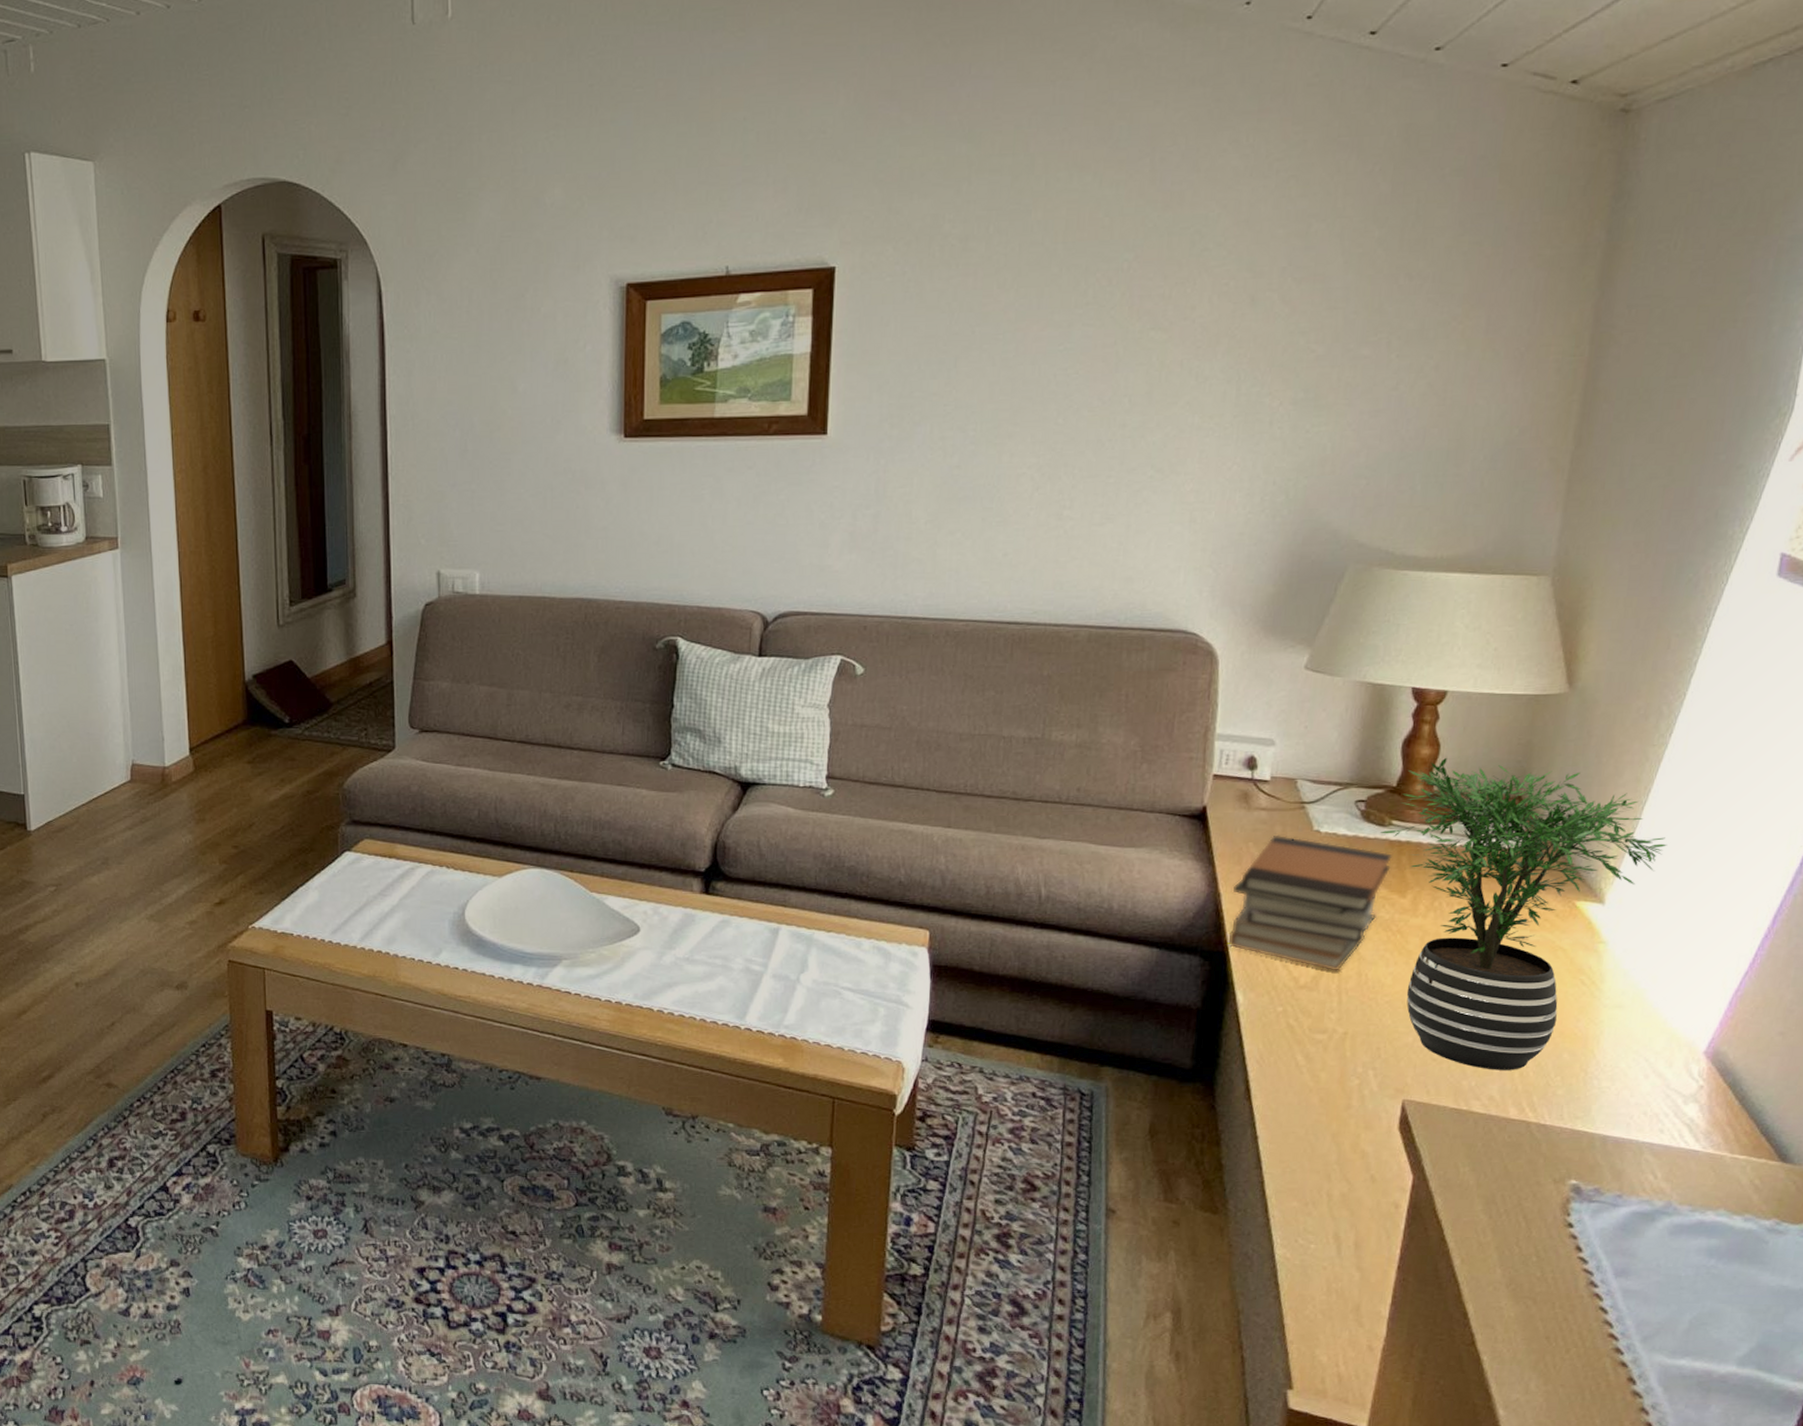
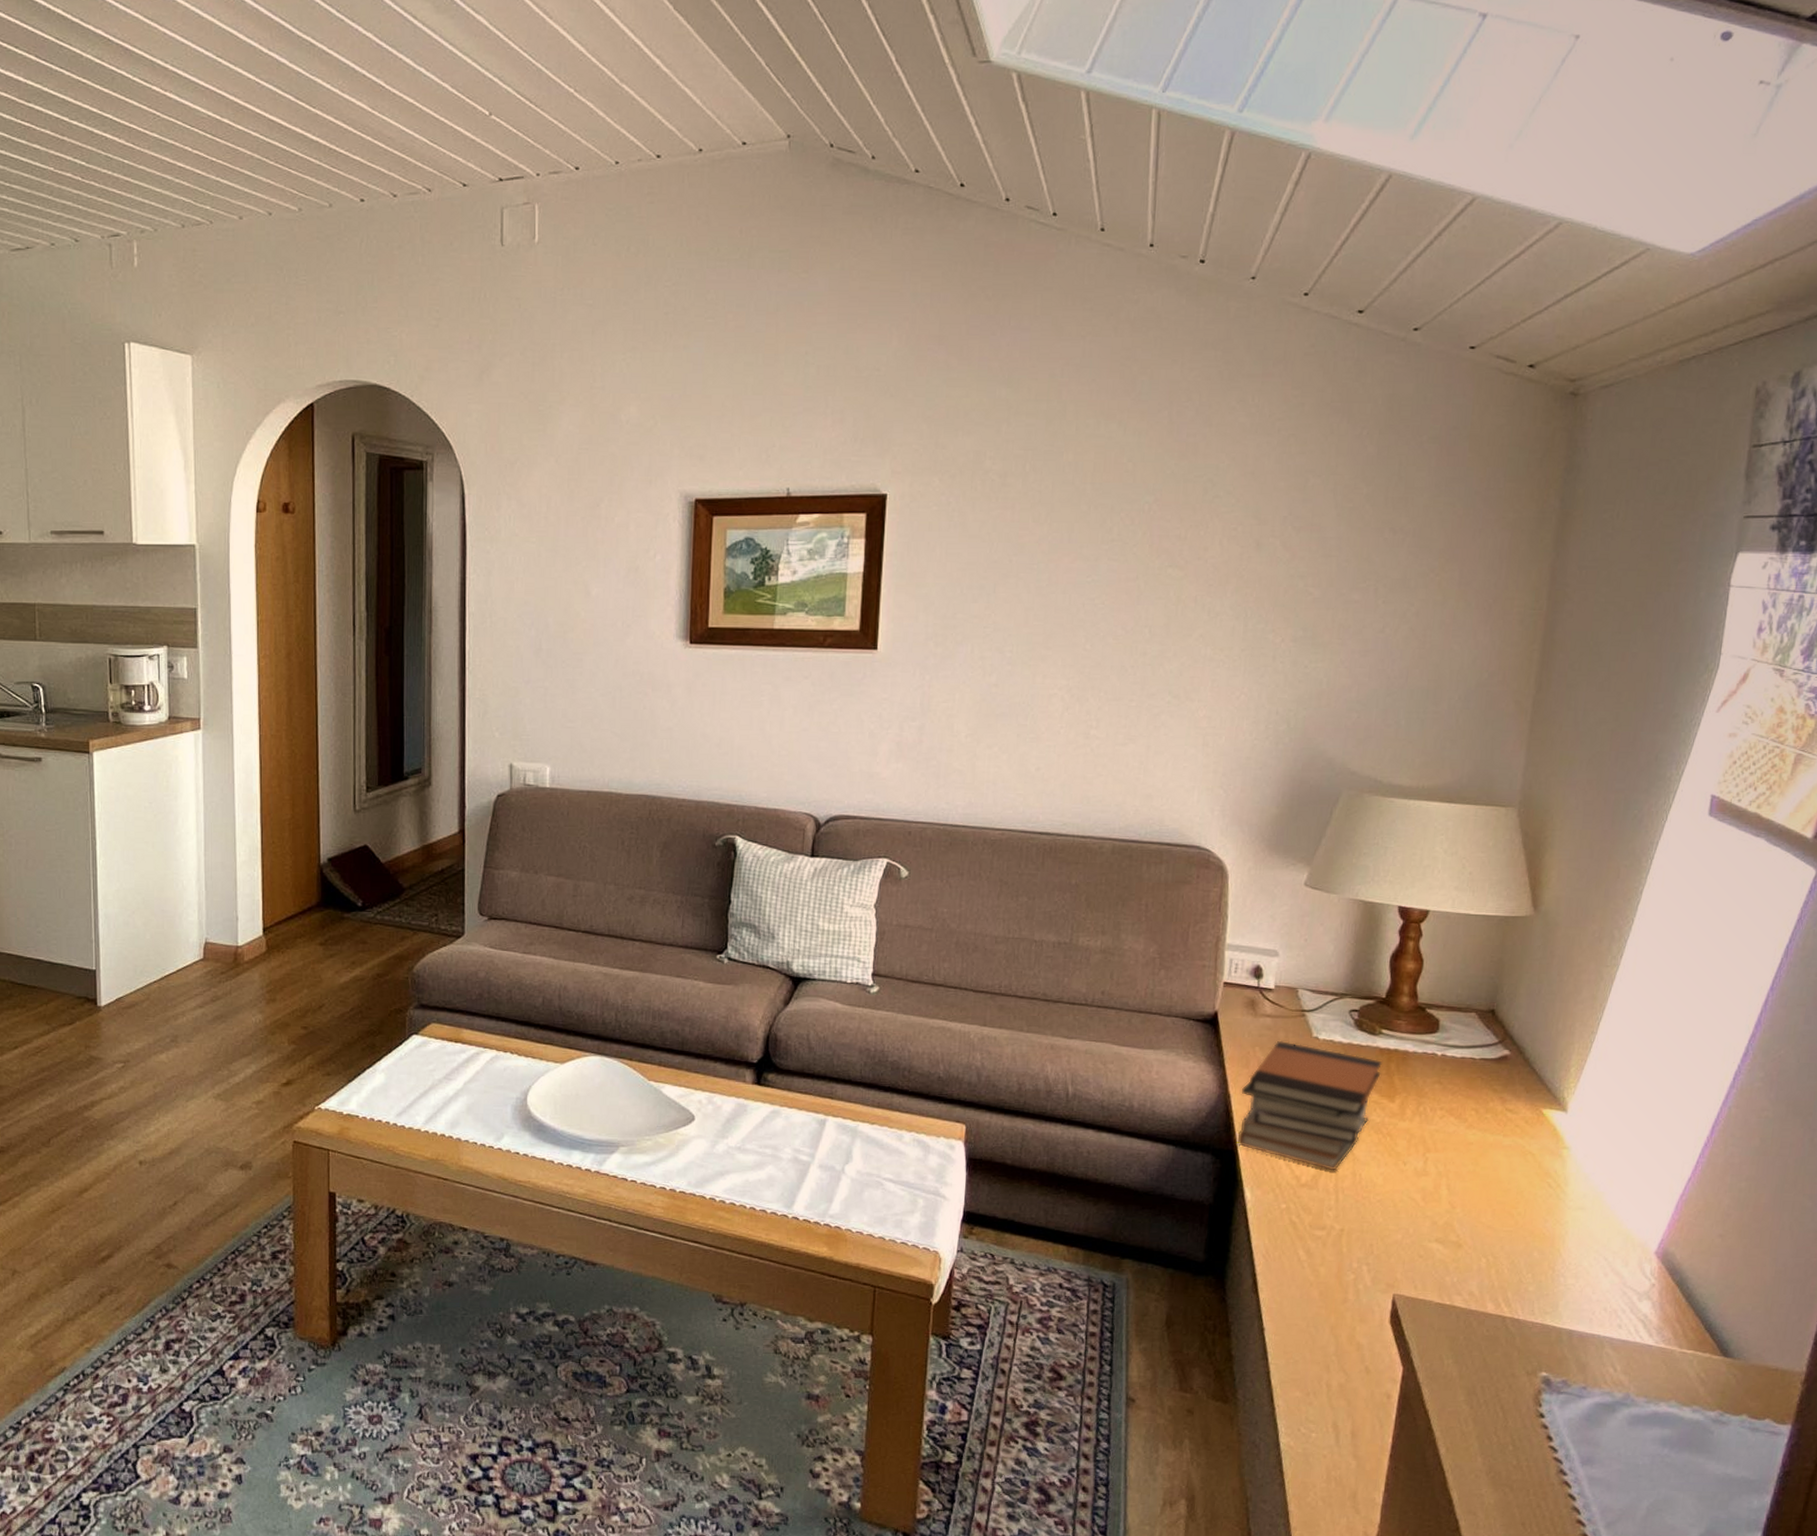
potted plant: present [1380,758,1667,1070] -> none [1372,973,1620,1267]

